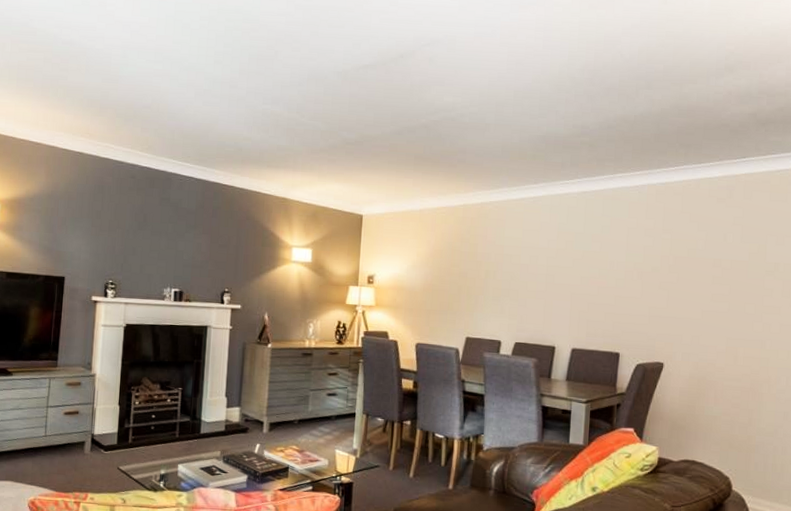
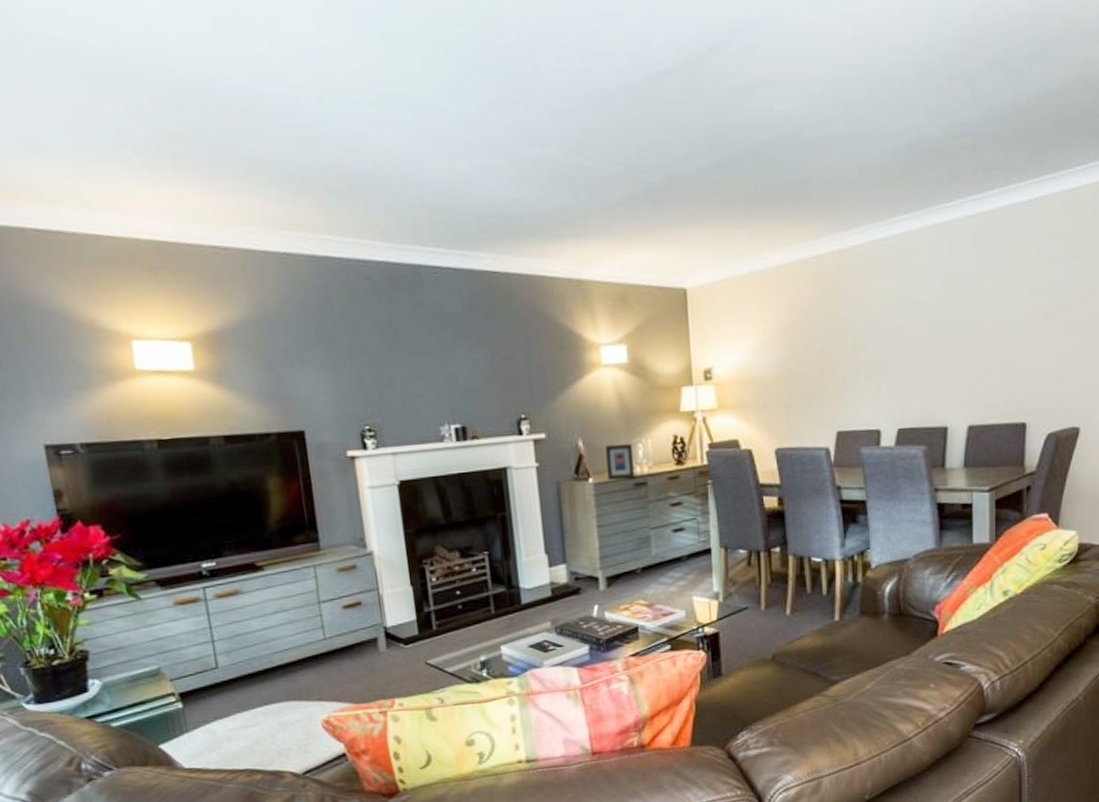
picture frame: none [283,320,305,350] -> present [605,443,634,480]

